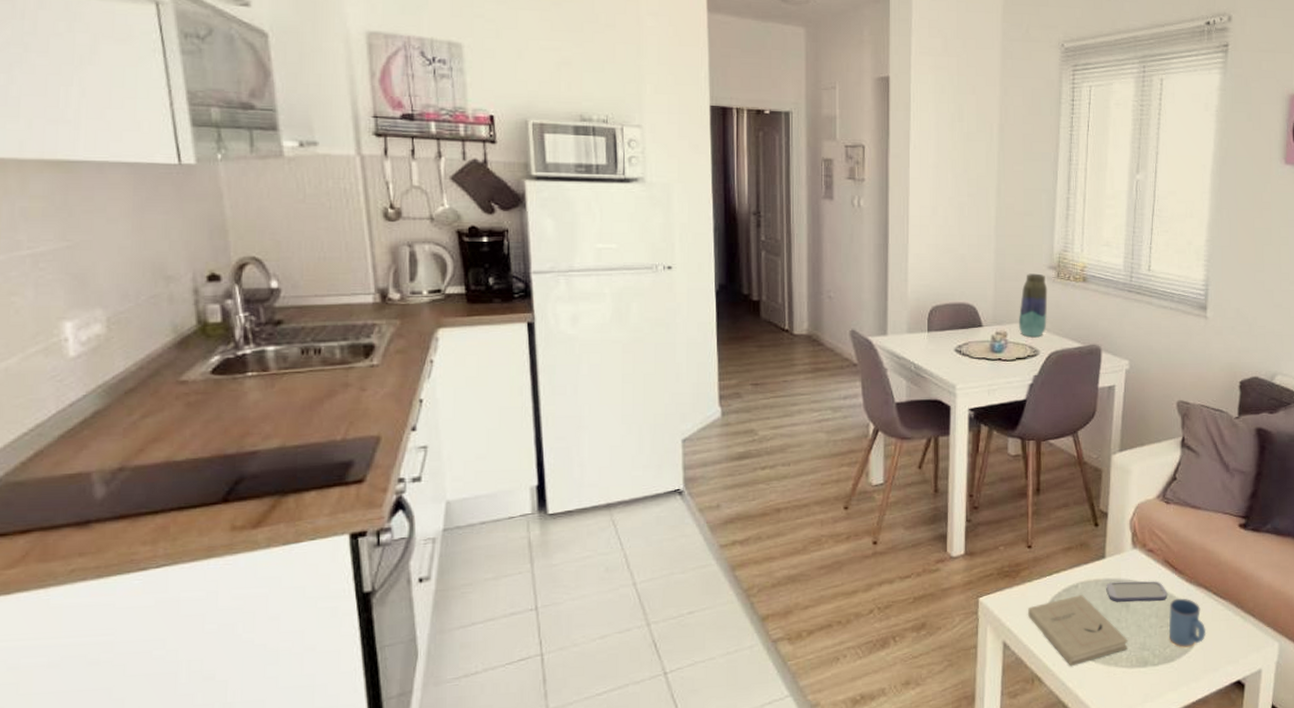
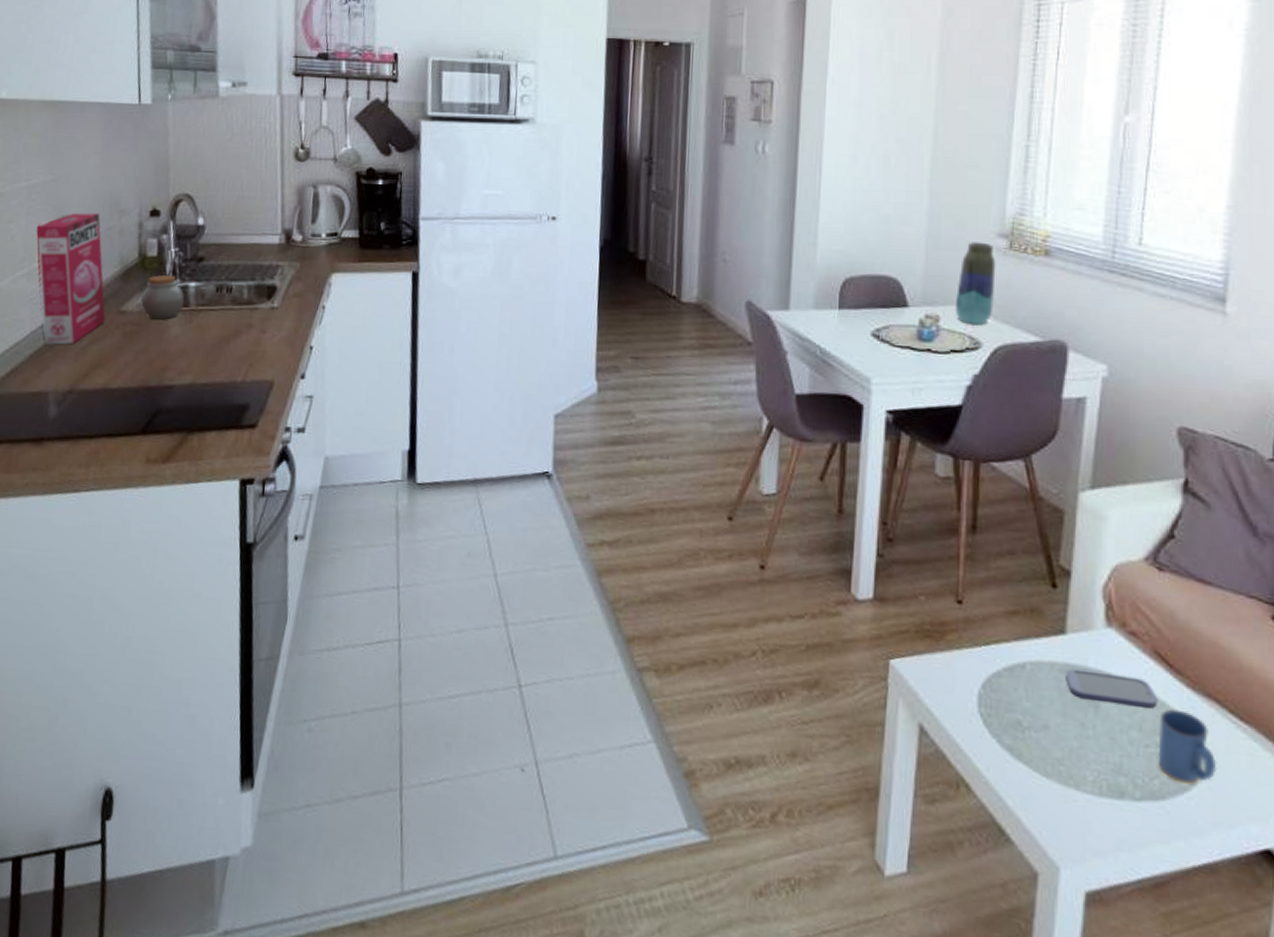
cereal box: none [52,279,160,424] -> present [37,212,105,346]
jar: none [206,340,262,386] -> present [141,274,185,320]
book: present [1028,595,1128,666] -> none [954,679,1095,776]

